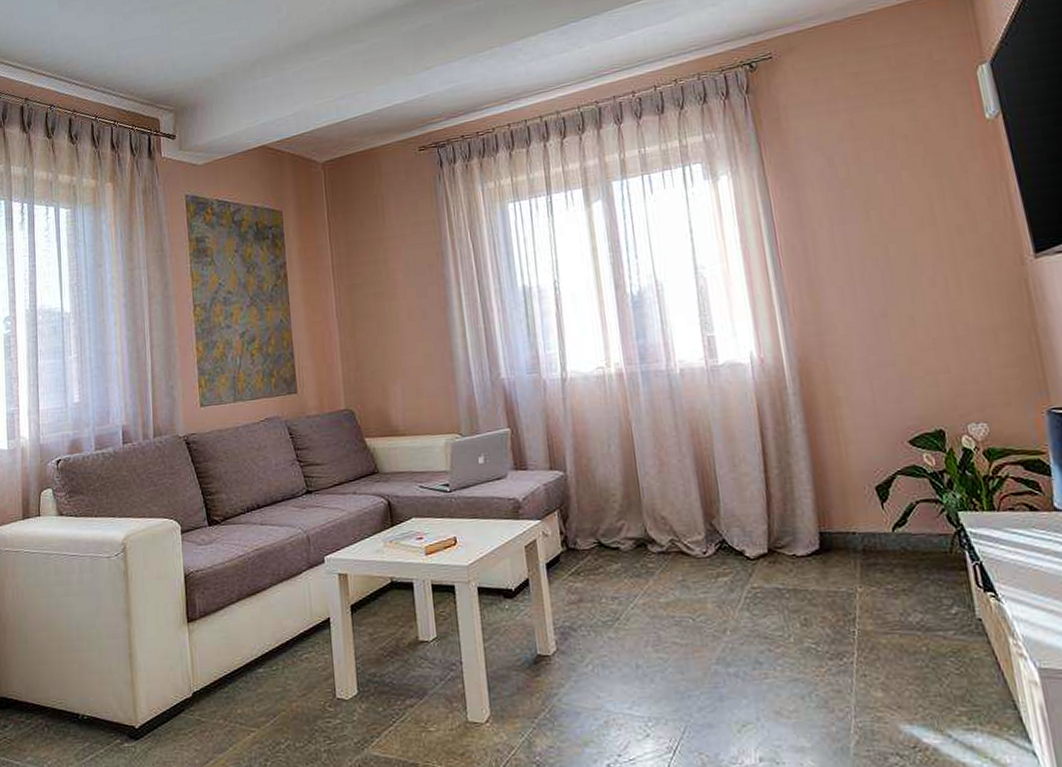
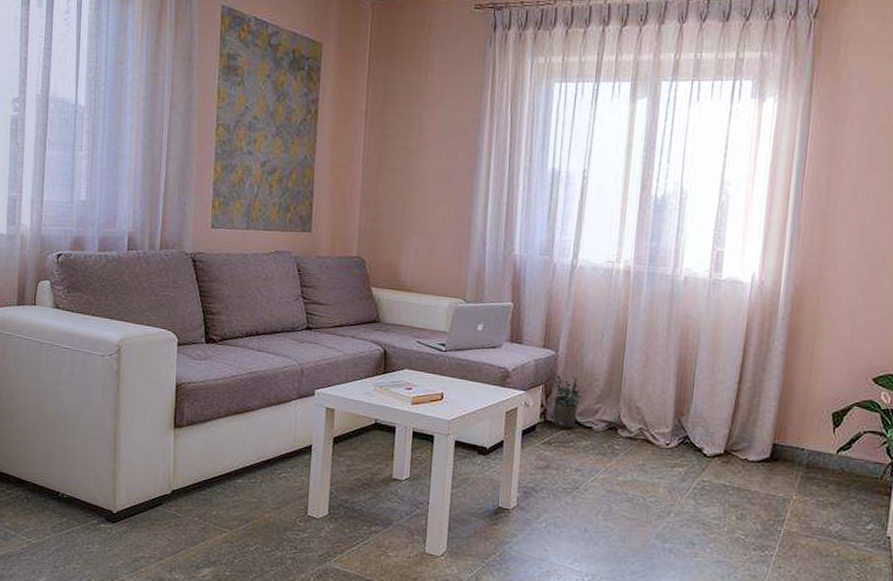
potted plant: none [564,494,601,554] -> present [551,372,582,428]

